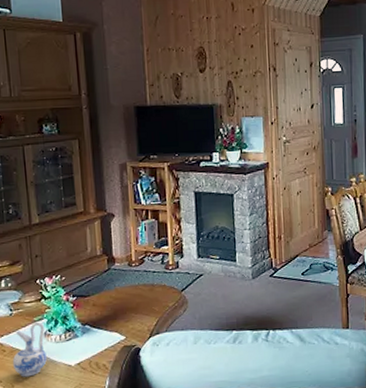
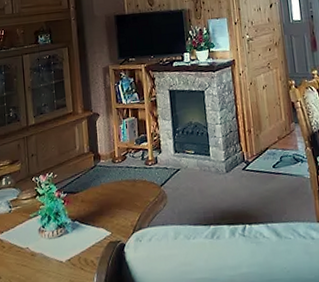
ceramic pitcher: present [12,321,47,377] -> none [10,218,41,274]

